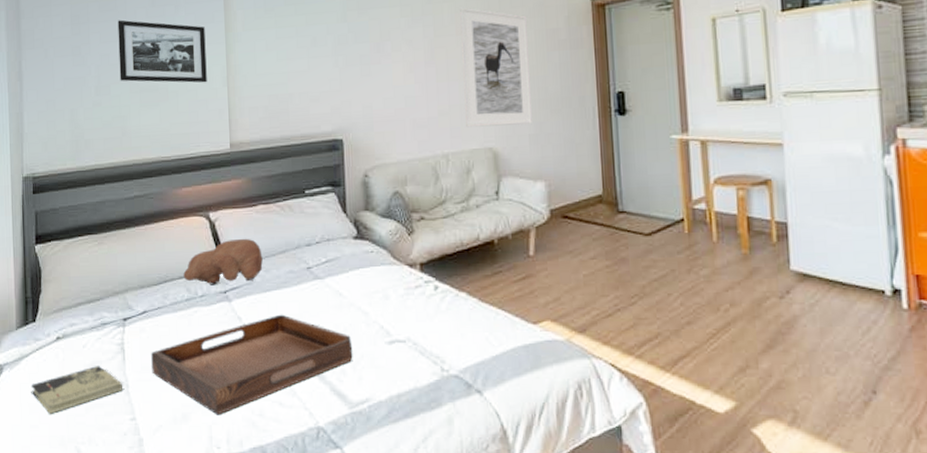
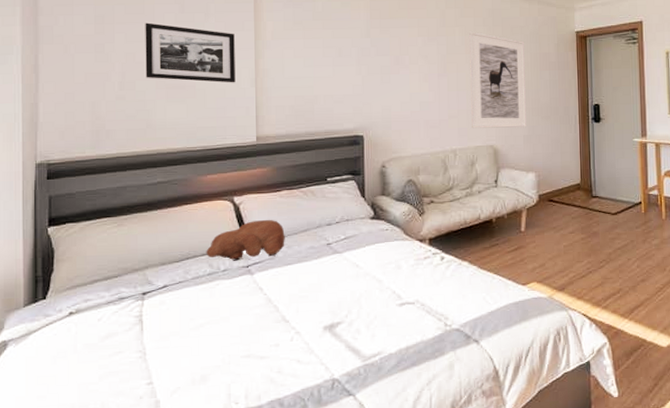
book: present [31,366,122,414] -> none [38,337,139,384]
serving tray: present [151,314,353,415] -> none [171,284,367,375]

